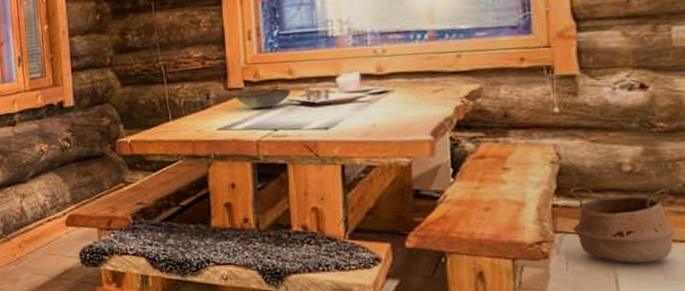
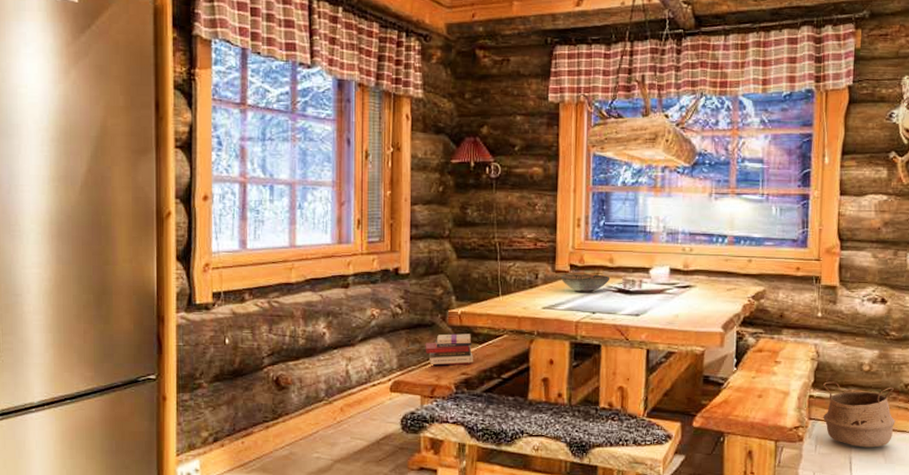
books: none [97,162,148,197] -> present [425,333,473,366]

